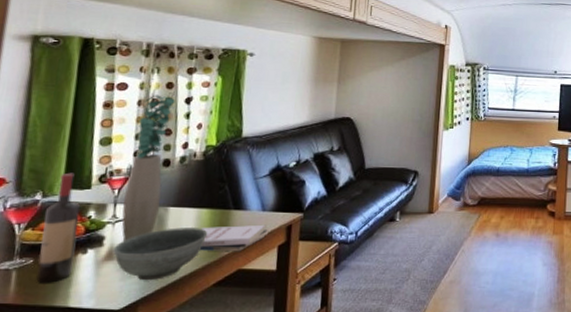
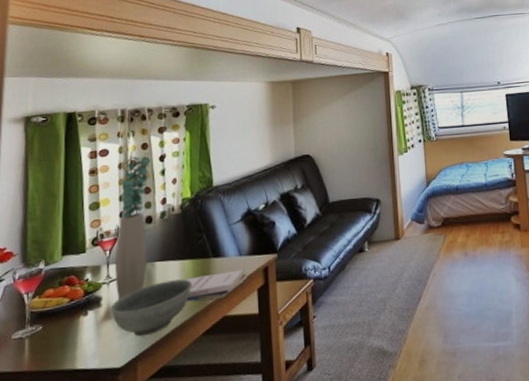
wine bottle: present [36,172,80,283] -> none [46,239,78,348]

